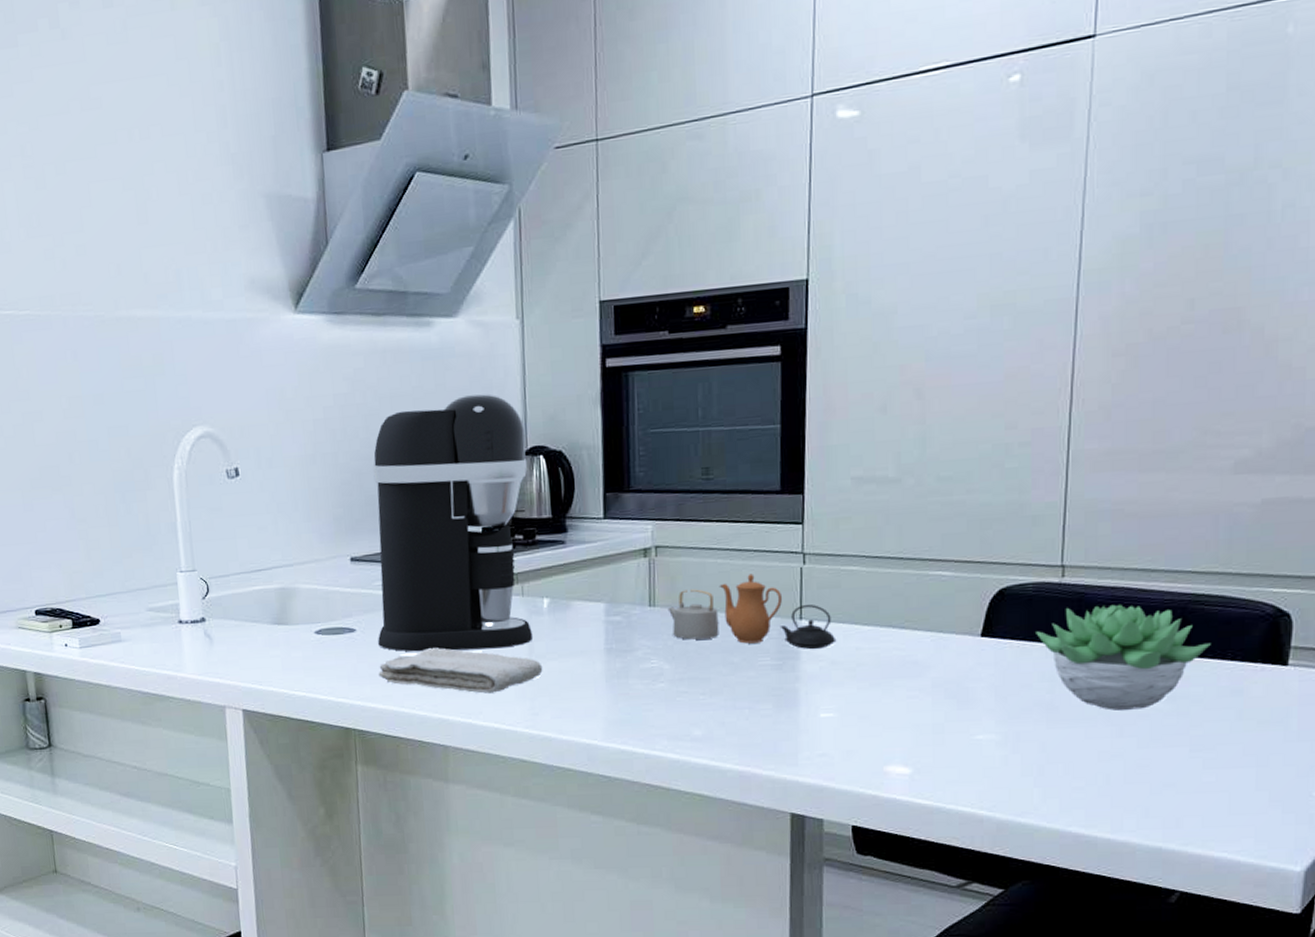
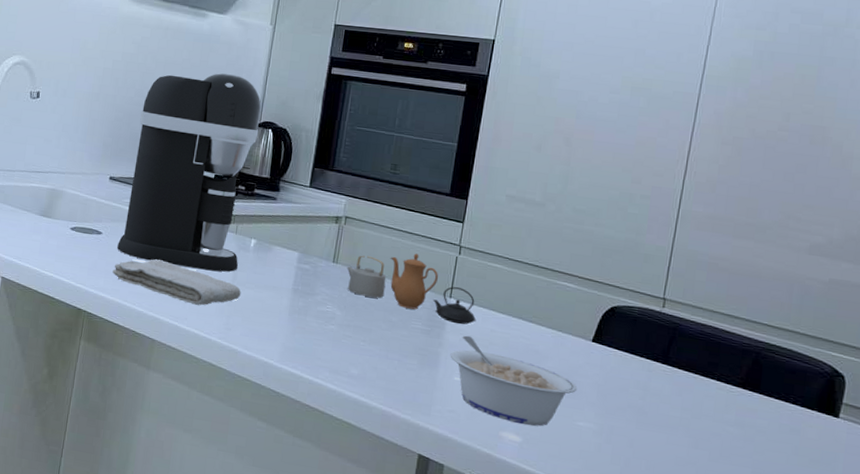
legume: none [811,660,971,753] -> present [450,335,578,427]
succulent plant: present [1036,604,1211,711] -> none [636,333,777,429]

